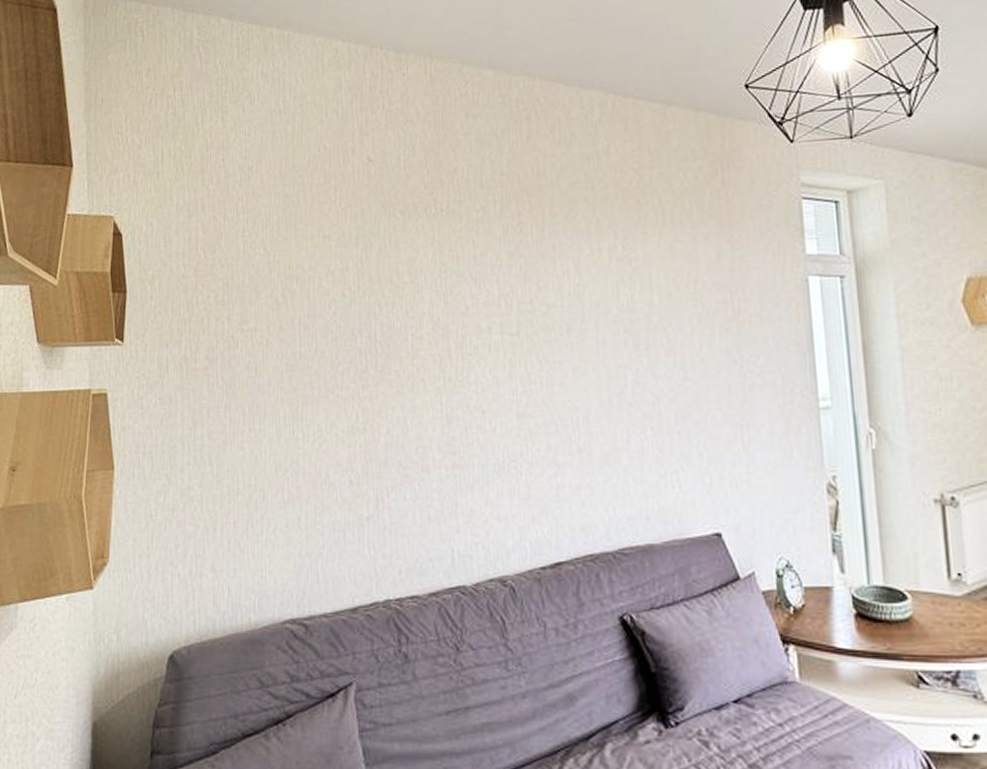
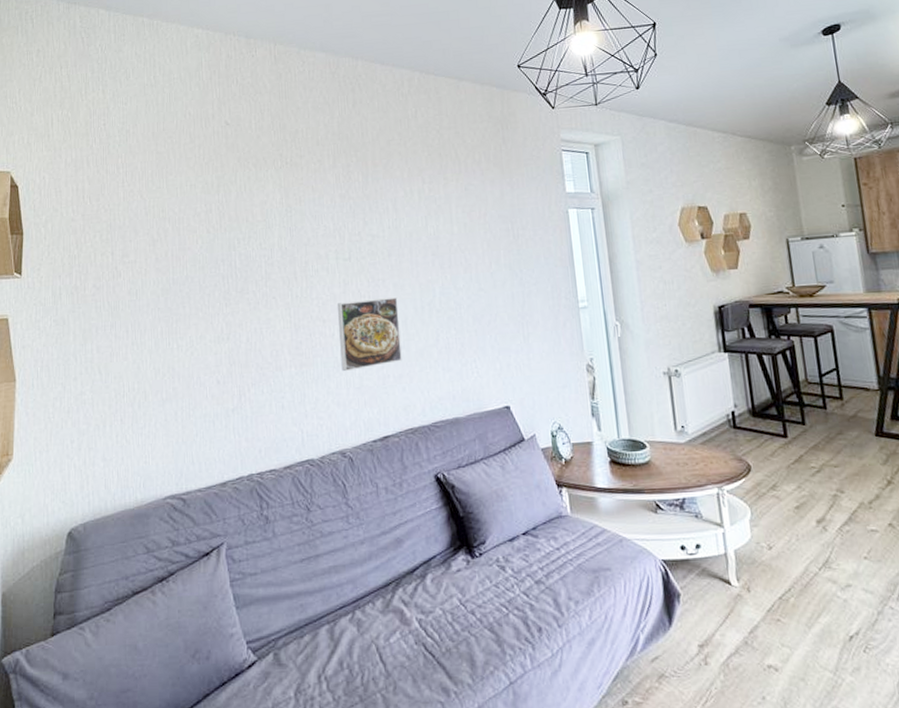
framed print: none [501,385,581,478] -> present [338,297,402,372]

